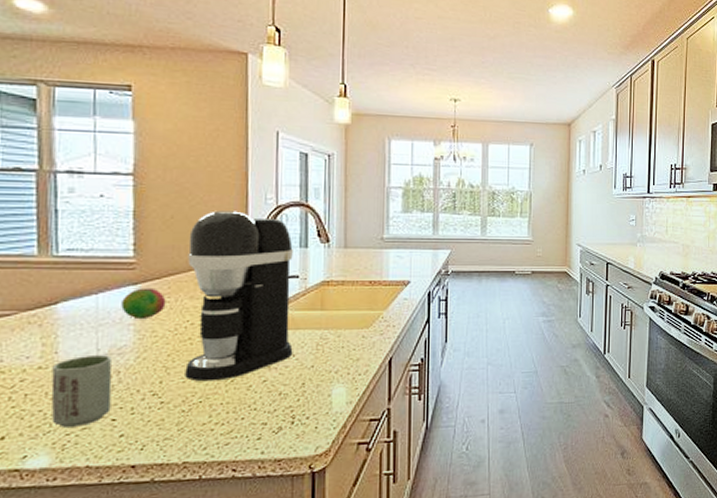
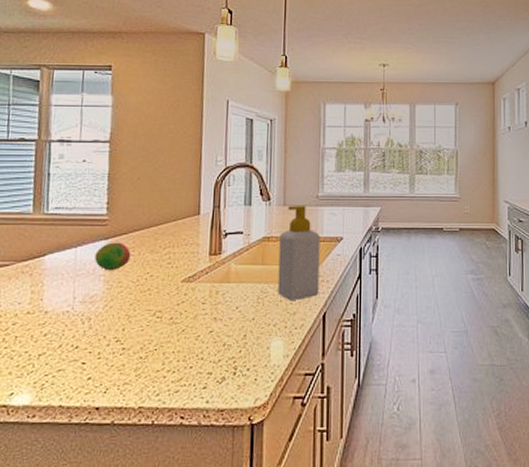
cup: present [51,355,112,428] -> none [34,303,85,368]
coffee maker: present [185,210,293,382] -> none [143,172,239,330]
soap bottle: none [339,247,386,346] -> present [277,204,320,300]

